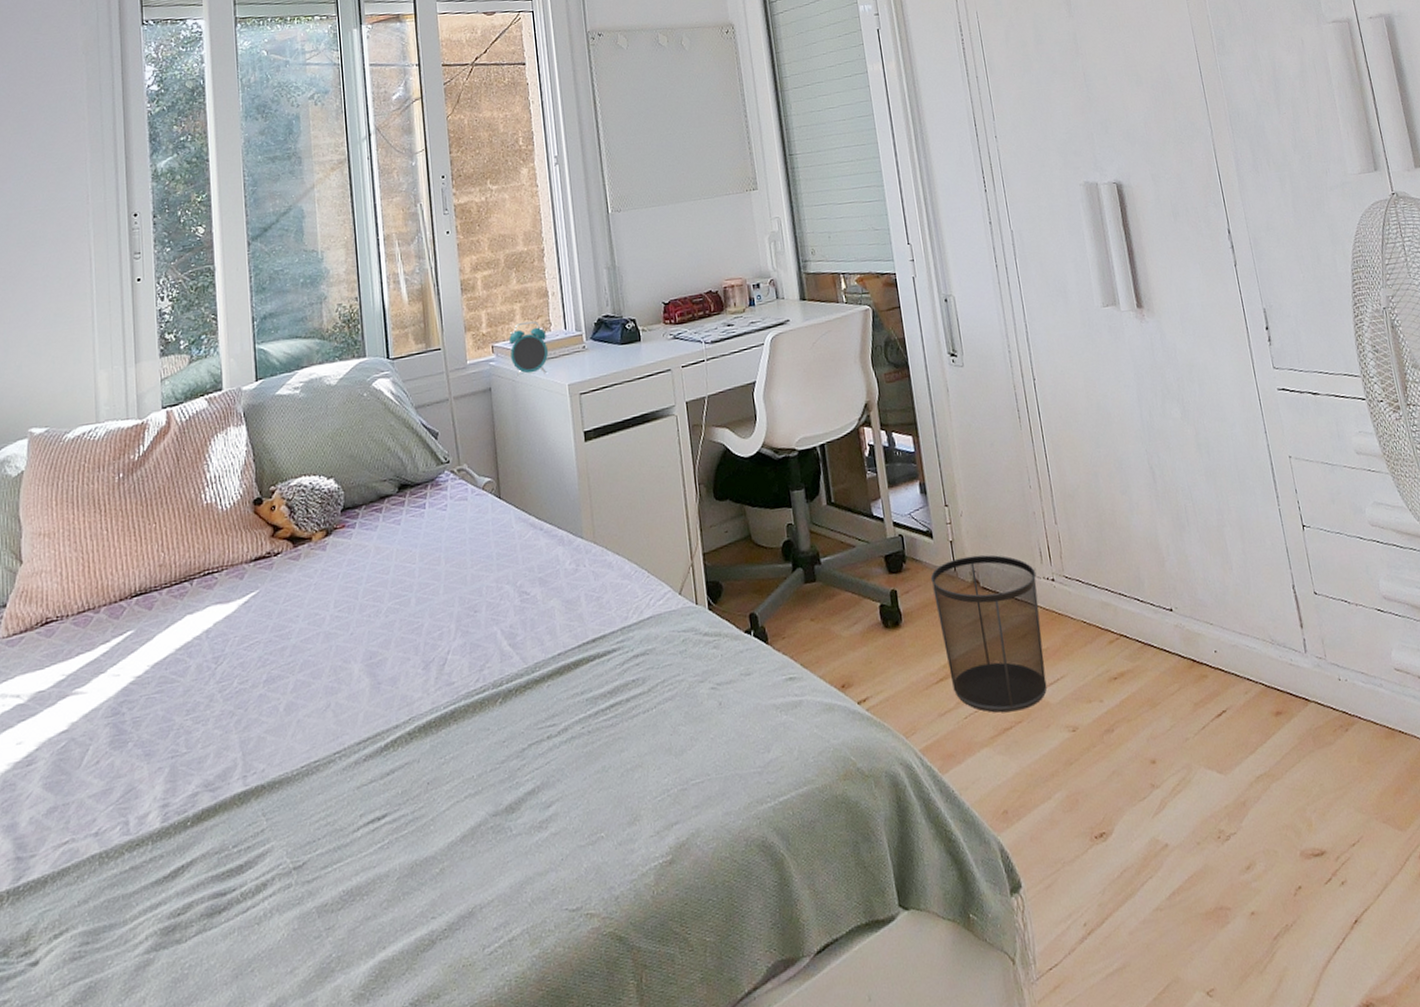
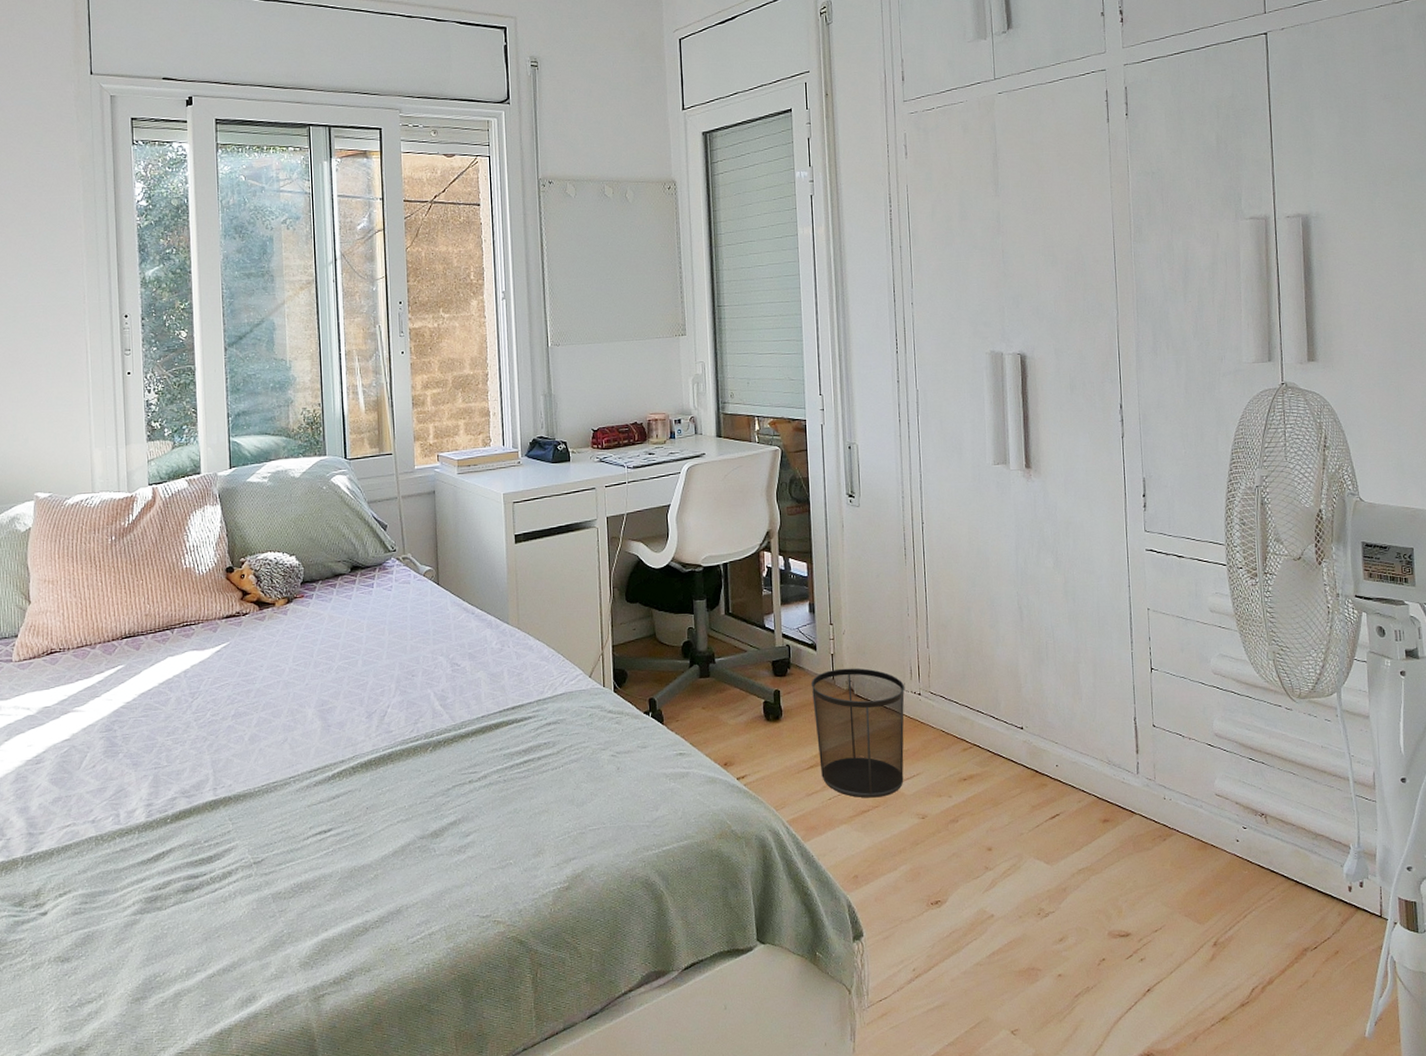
alarm clock: present [509,320,548,380] -> none [453,436,487,486]

